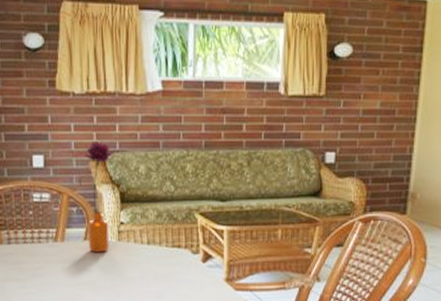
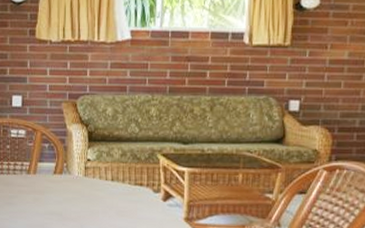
flower: present [79,142,116,253] -> none [52,85,85,187]

